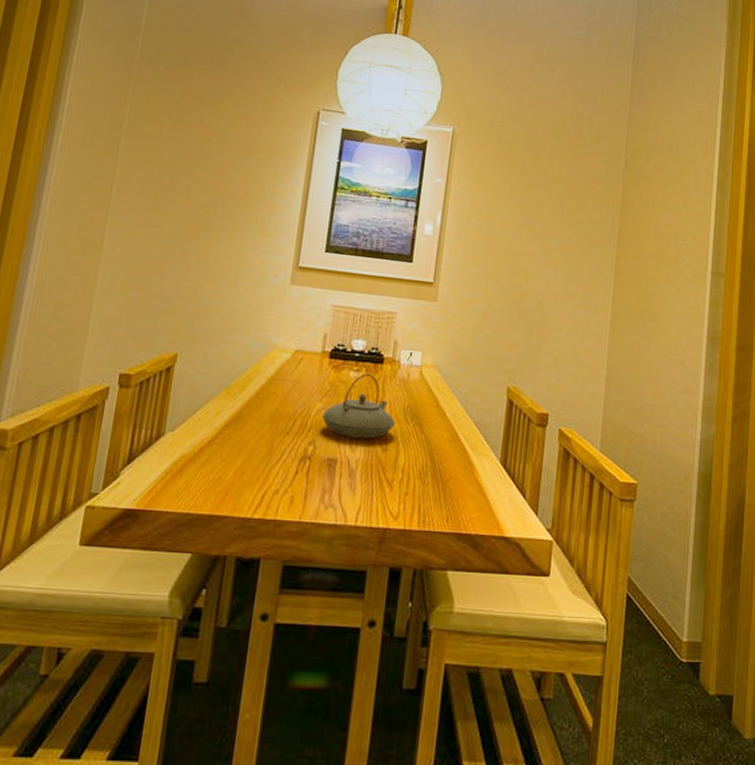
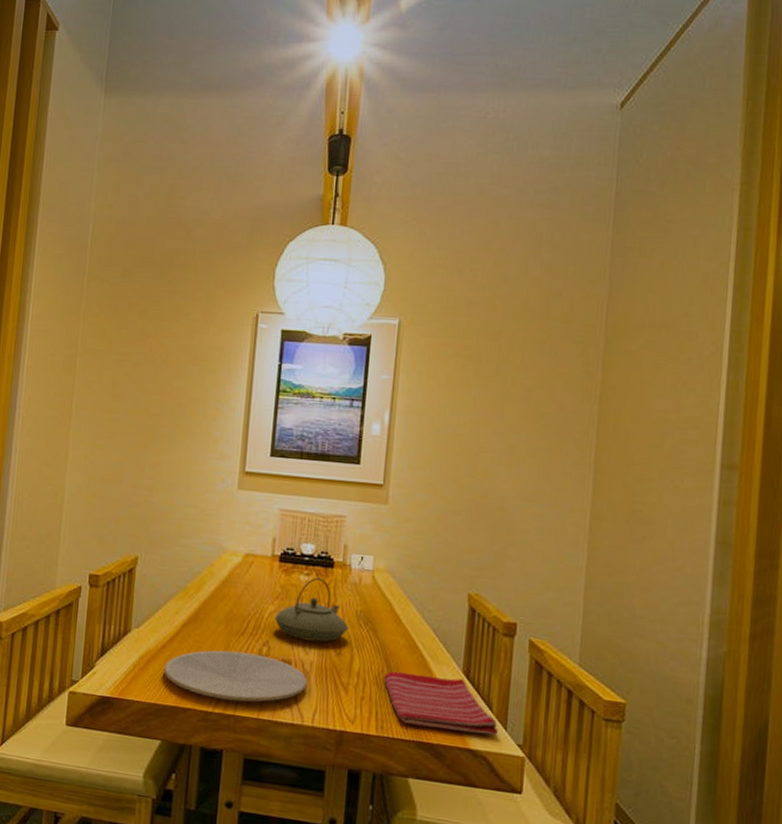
plate: none [199,451,353,505] -> present [164,650,307,702]
dish towel: none [427,465,530,522] -> present [384,671,498,736]

